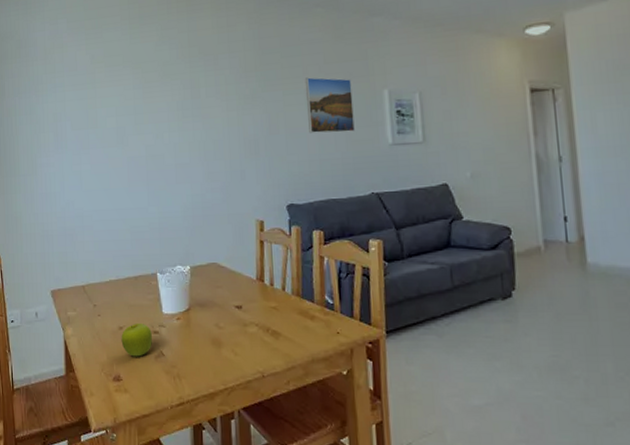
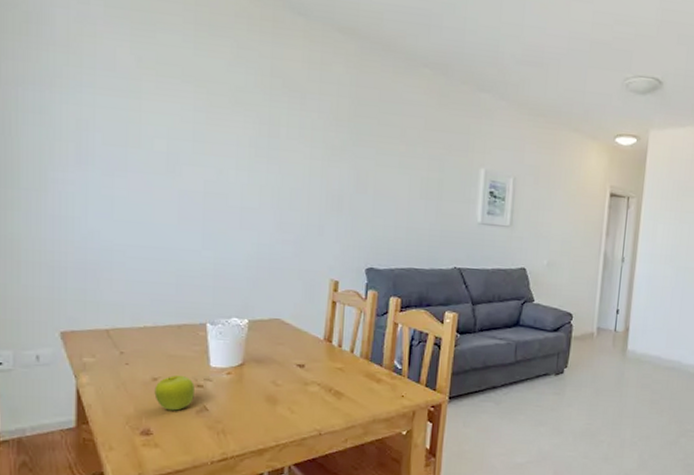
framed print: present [304,77,355,133] -> none [399,140,450,205]

